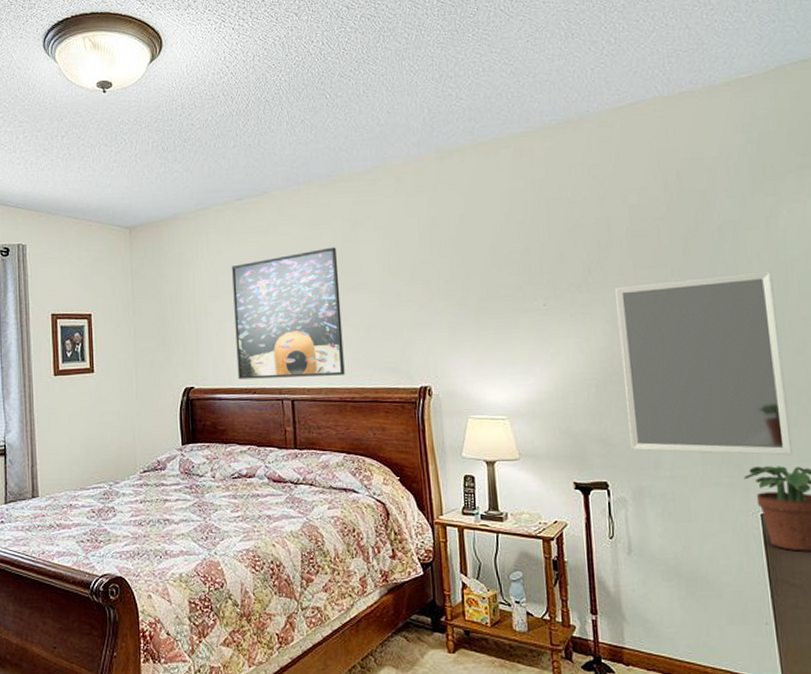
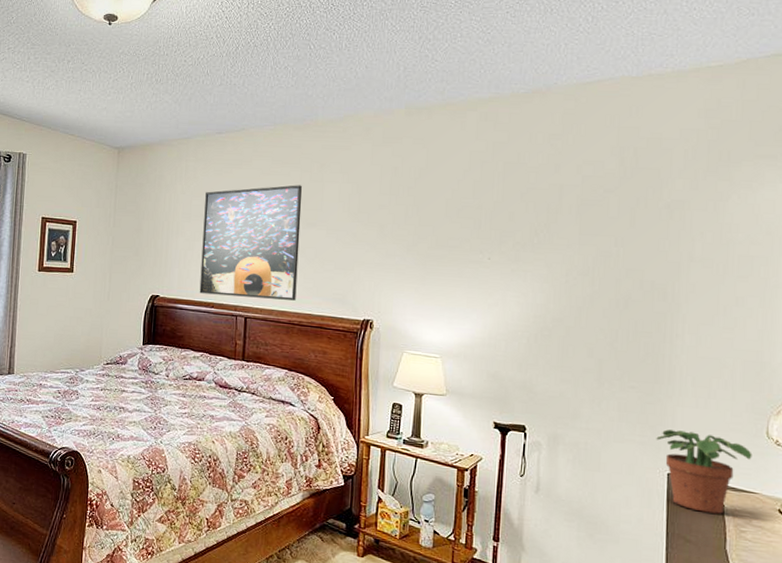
home mirror: present [615,272,793,456] -> none [552,250,713,424]

